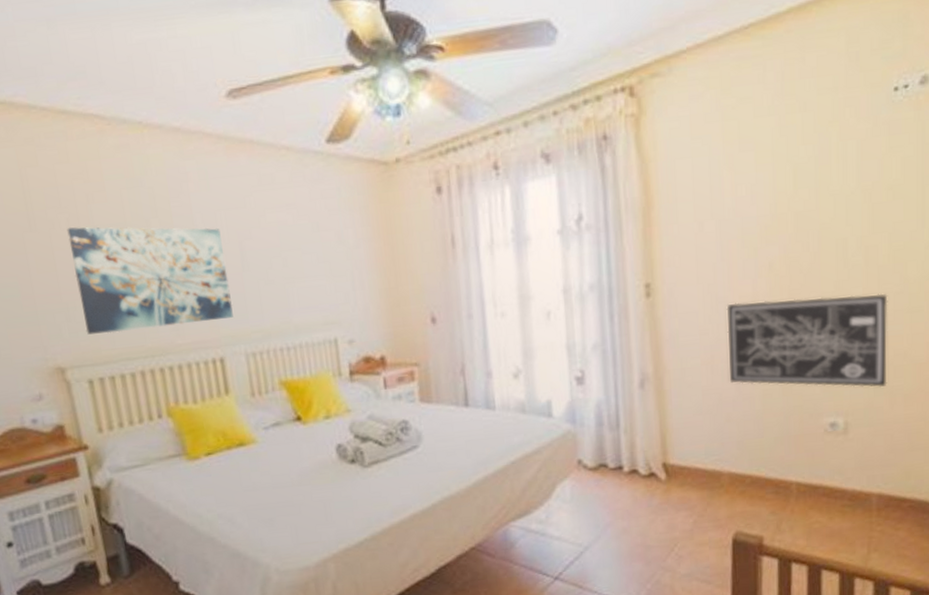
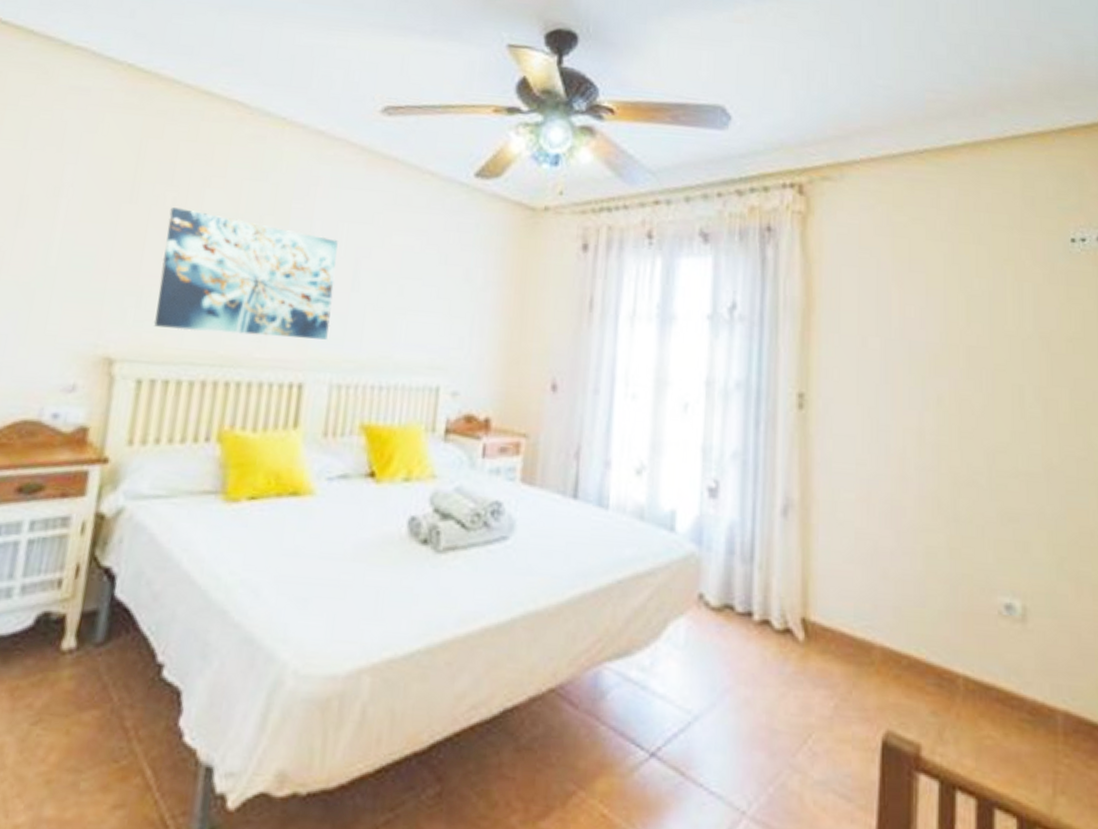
wall art: present [726,293,888,388] -> none [888,434,1072,571]

